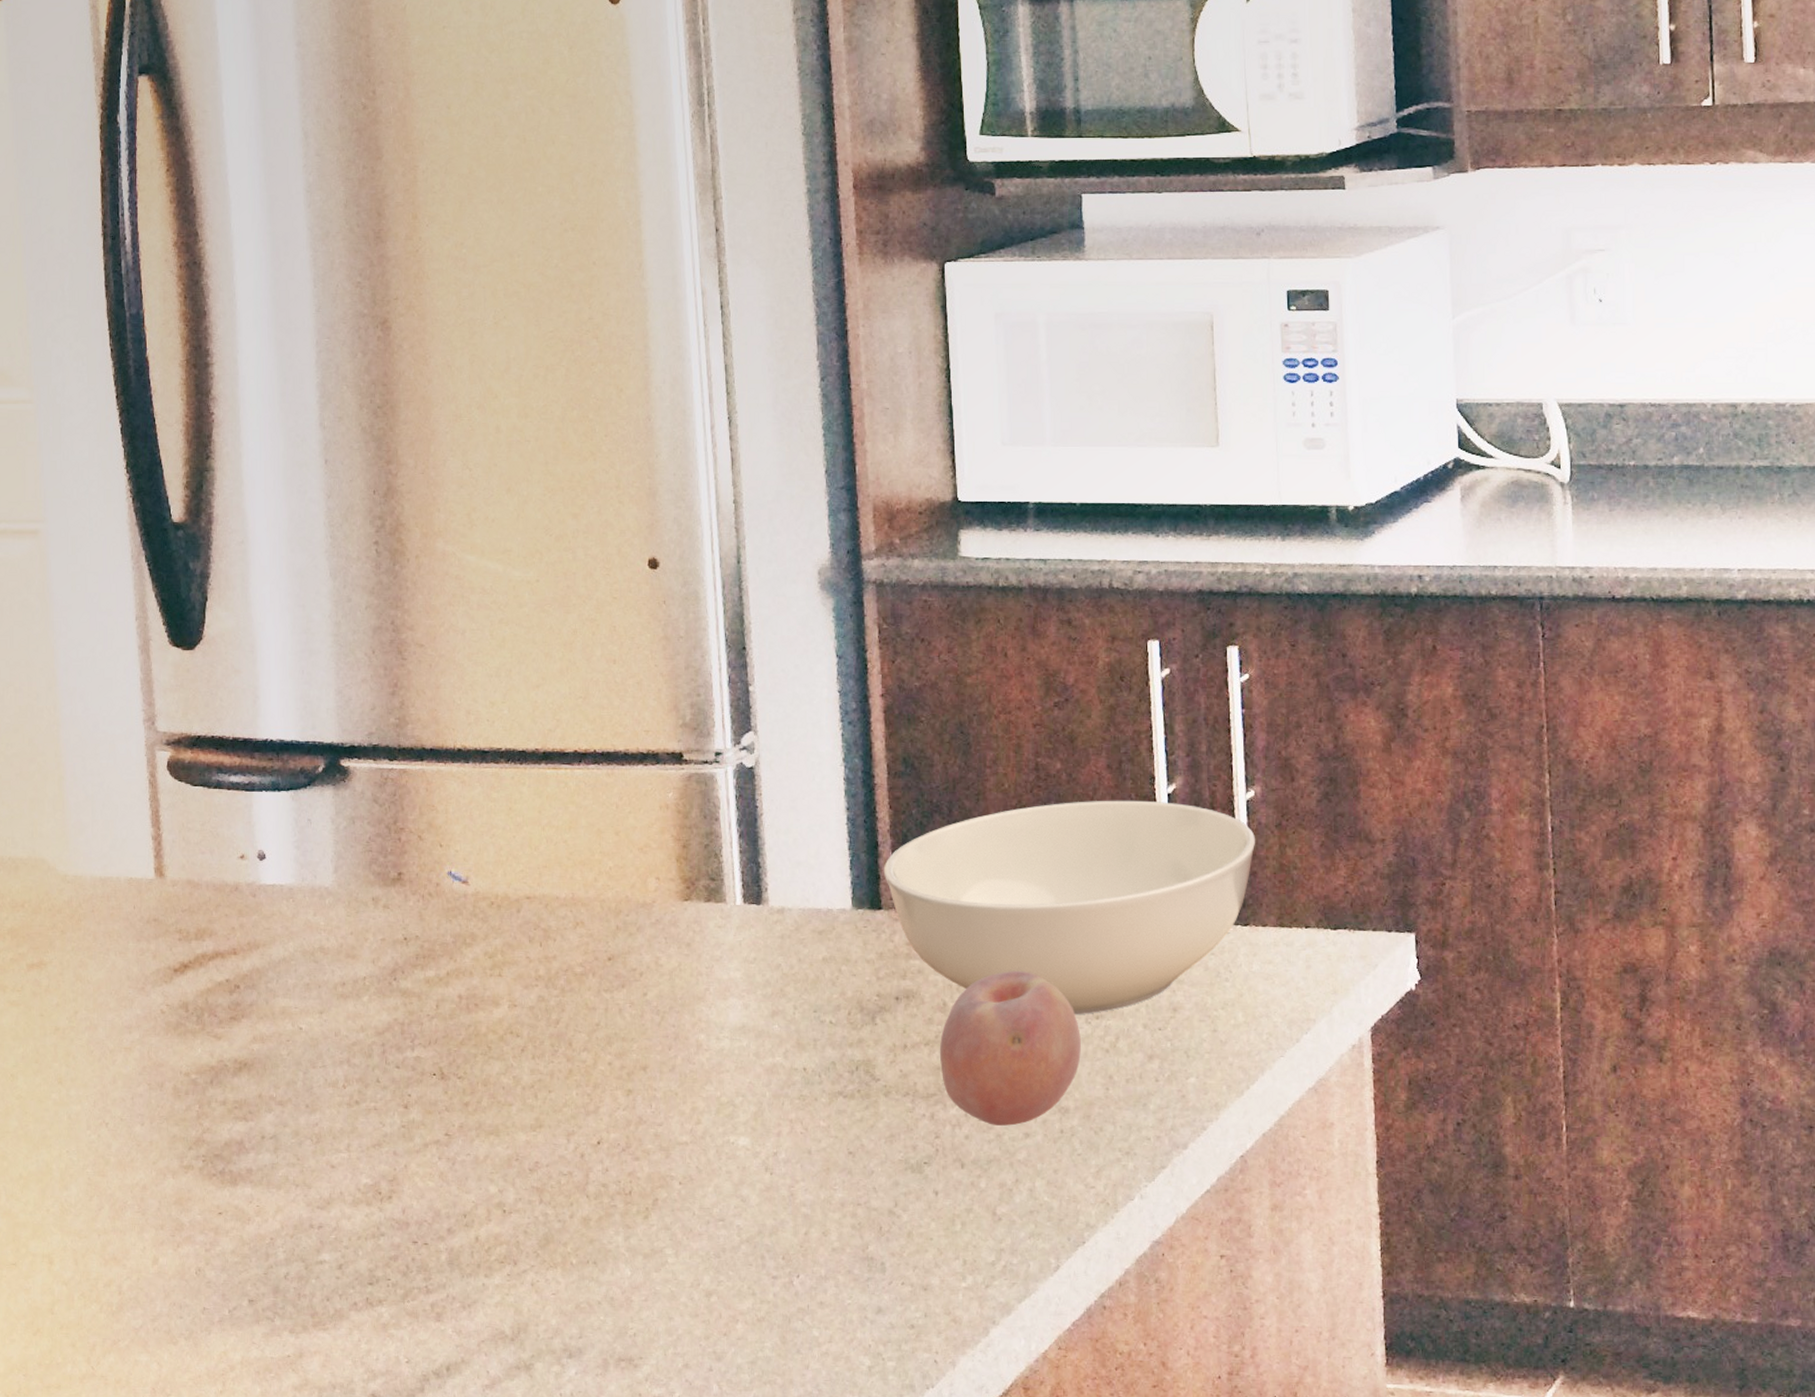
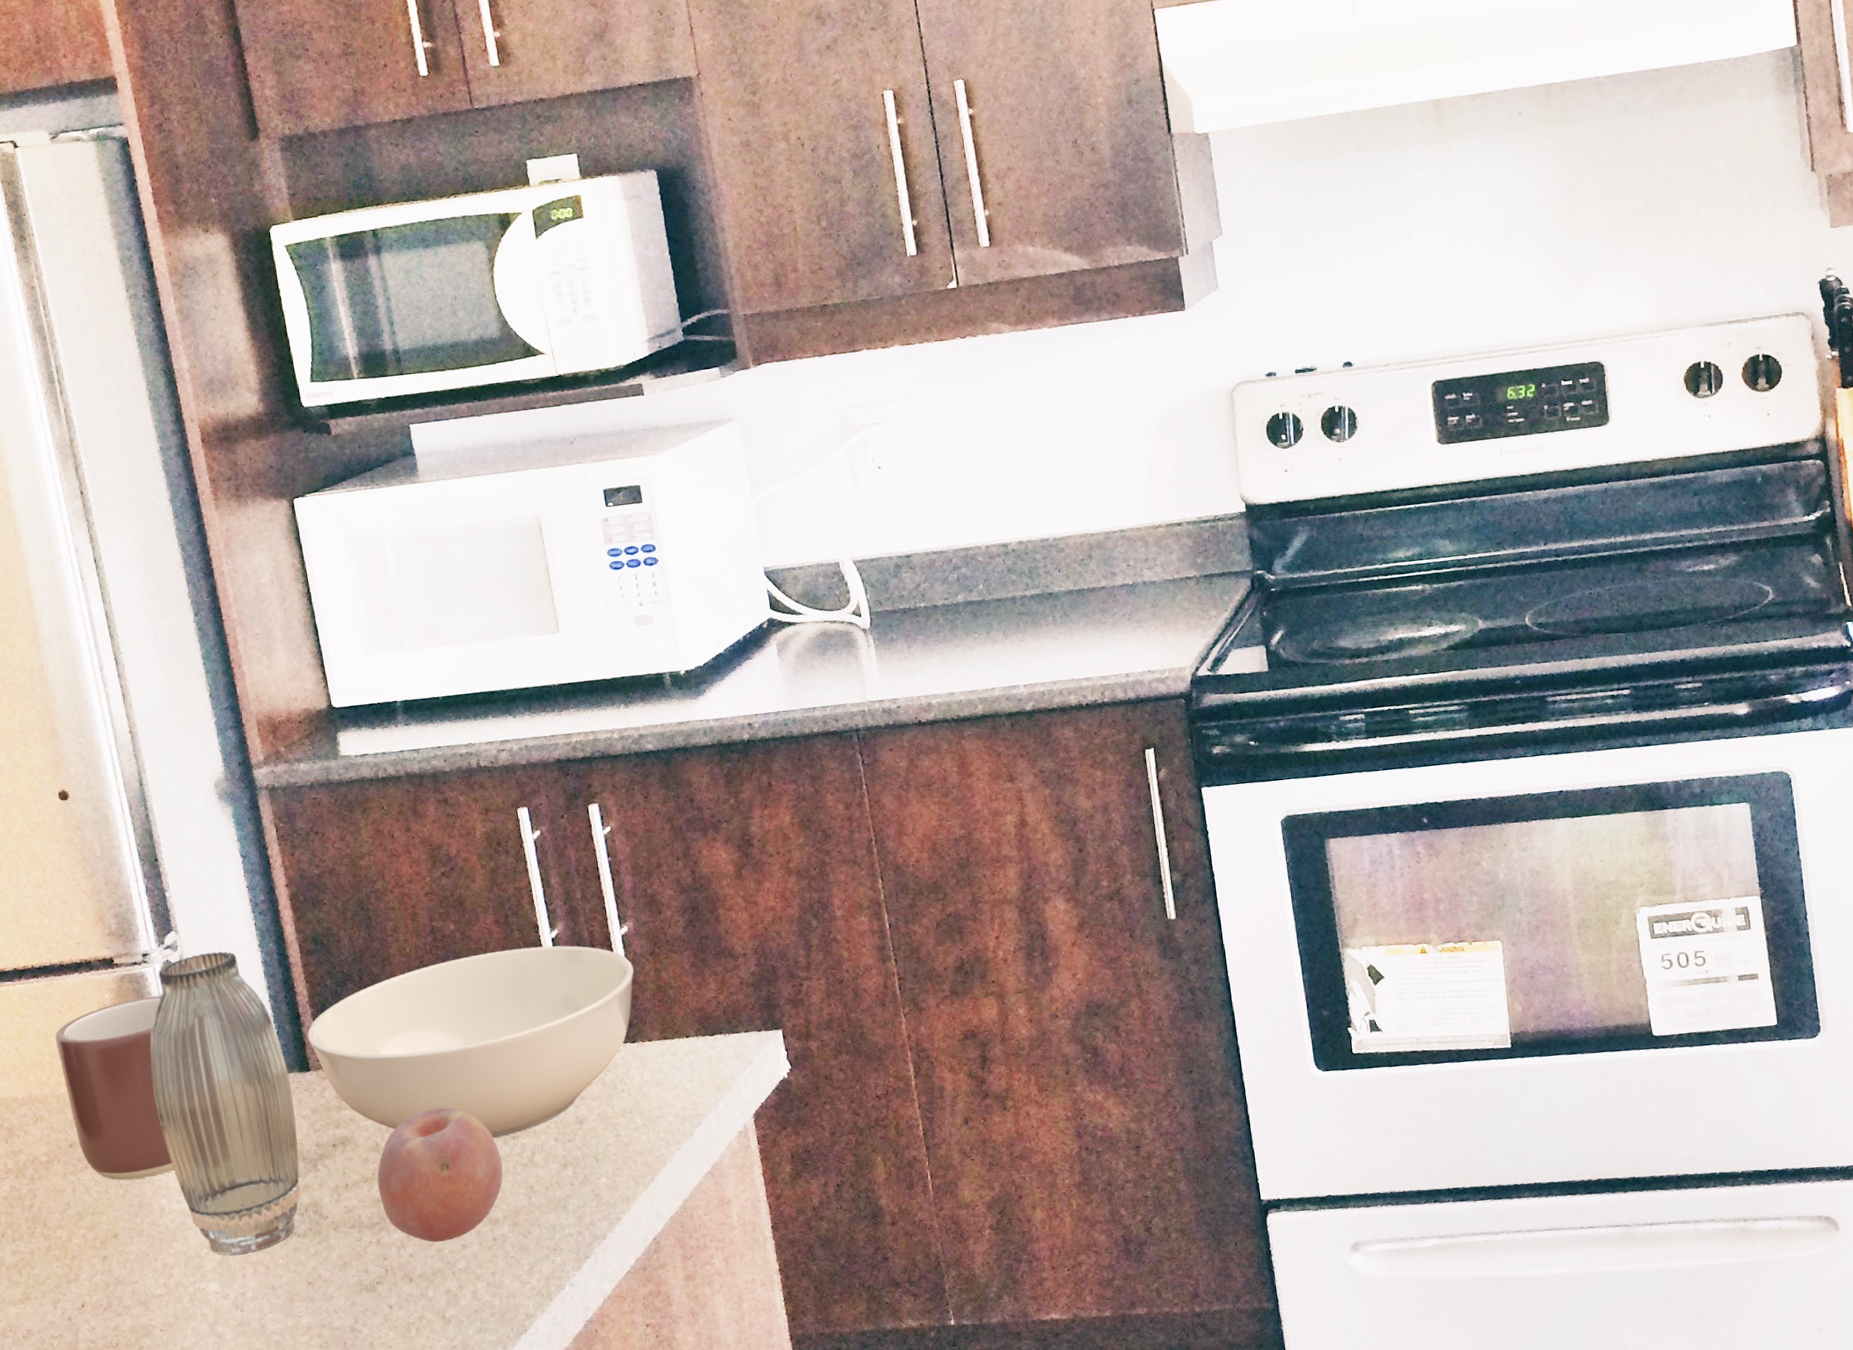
mug: none [608,801,730,1007] -> present [55,995,175,1181]
vase: none [707,760,858,1108] -> present [150,951,301,1255]

